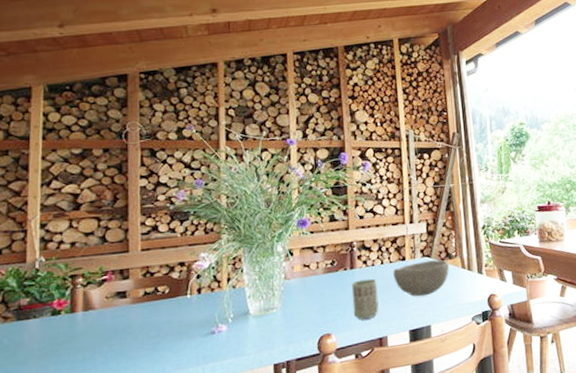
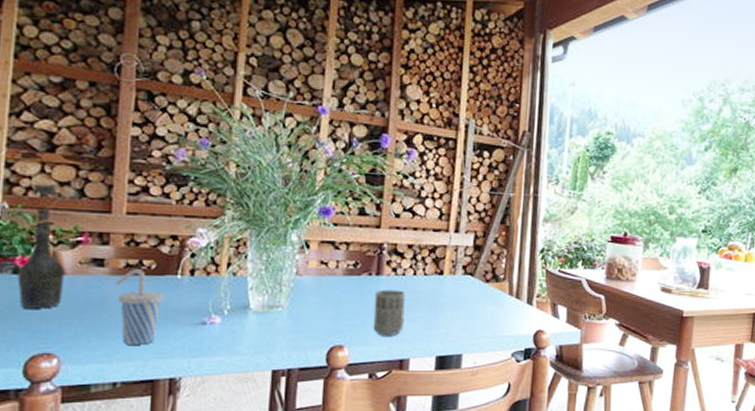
bottle: none [55,236,95,344] -> present [17,183,65,309]
cup: none [137,295,178,362] -> present [116,269,164,345]
bowl: present [393,259,449,297] -> none [426,279,494,320]

